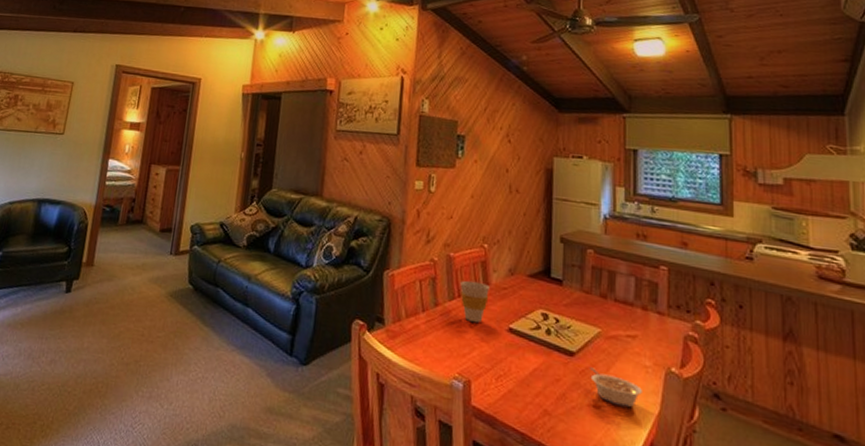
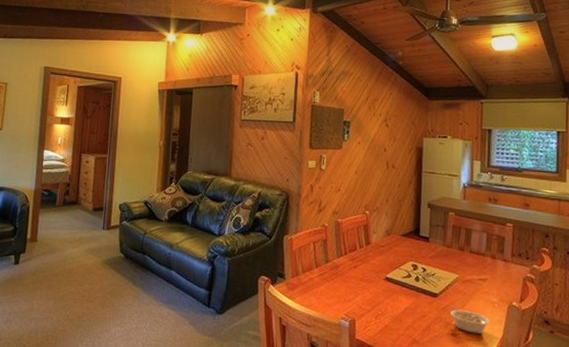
cup: present [460,280,490,323] -> none [346,241,370,275]

